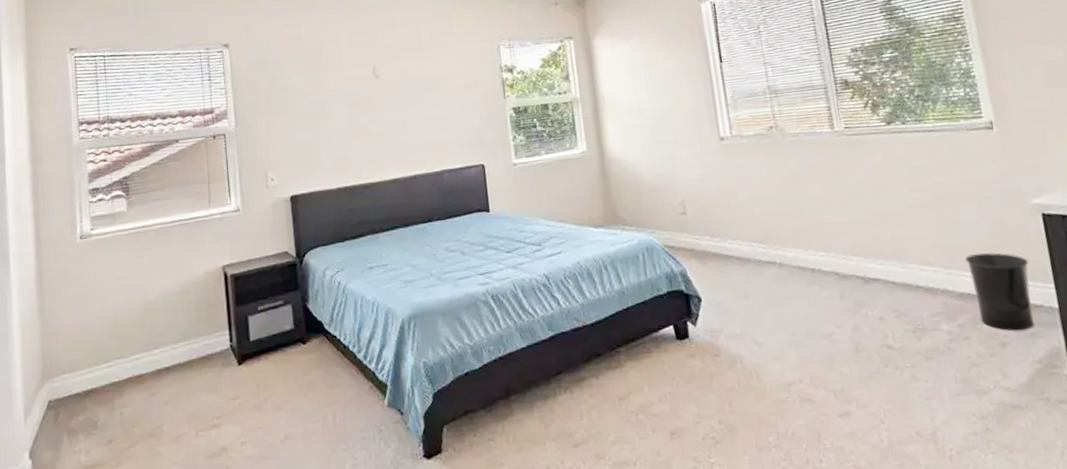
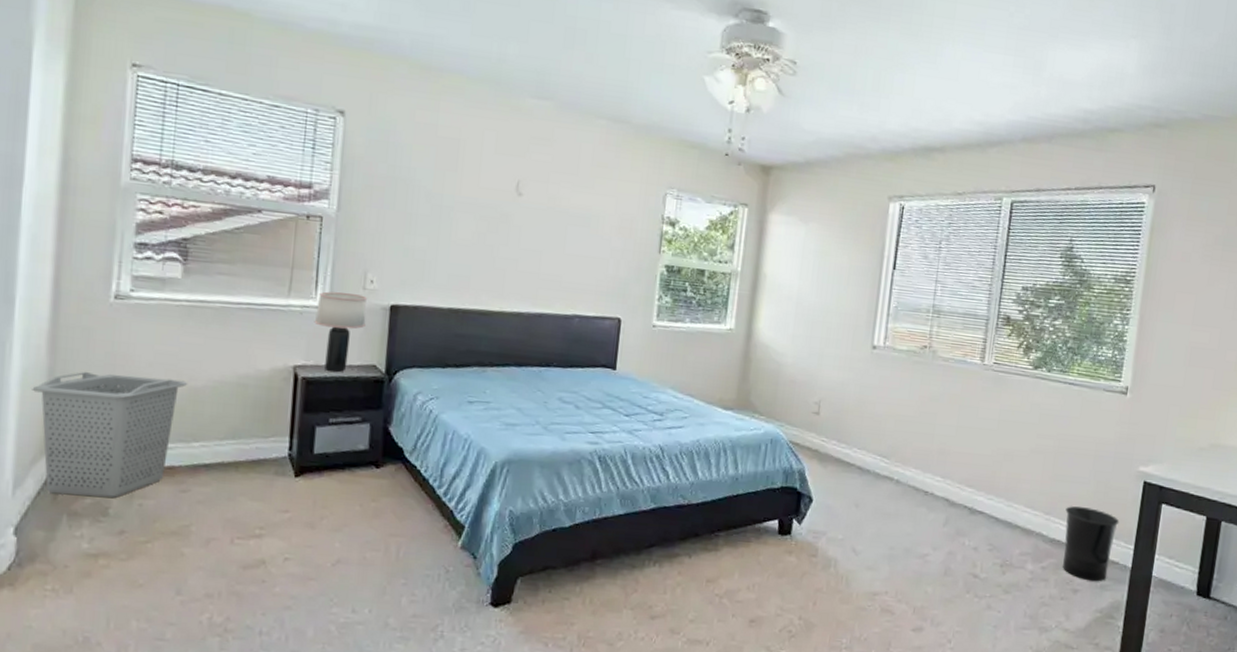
laundry basket: none [29,297,144,417] -> present [32,371,188,499]
table lamp: none [232,193,273,266] -> present [314,291,368,373]

